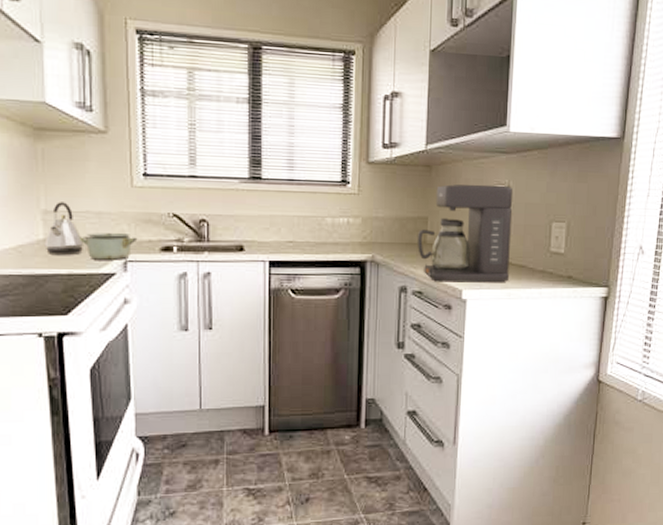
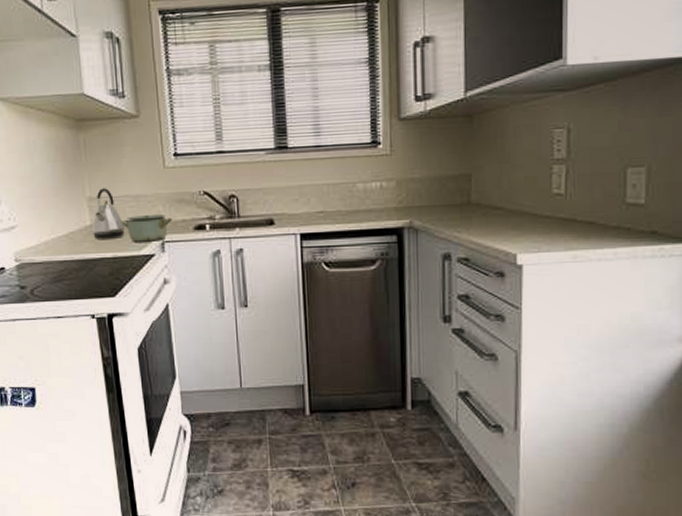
coffee maker: present [418,184,514,282] -> none [461,129,575,247]

